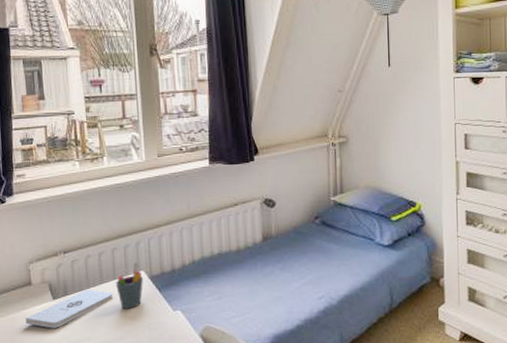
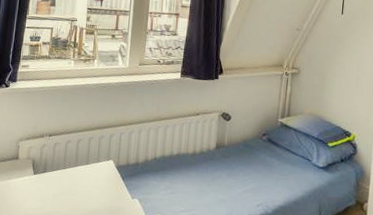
notepad: present [25,290,113,328] -> none [8,170,84,200]
pen holder: present [115,262,144,309] -> none [87,152,112,192]

